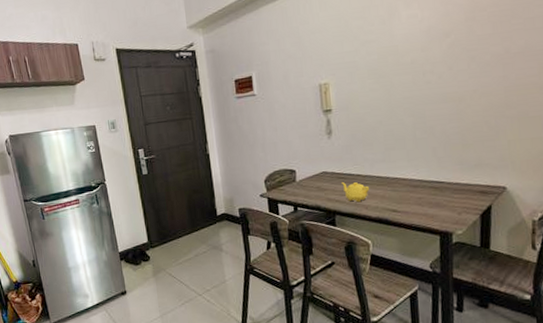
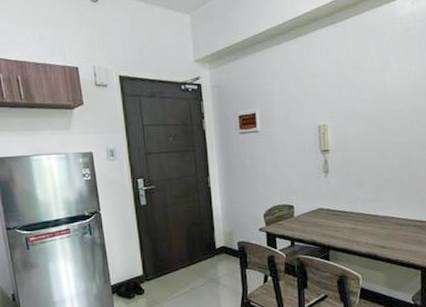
teapot: present [340,182,369,203] -> none [335,219,360,239]

